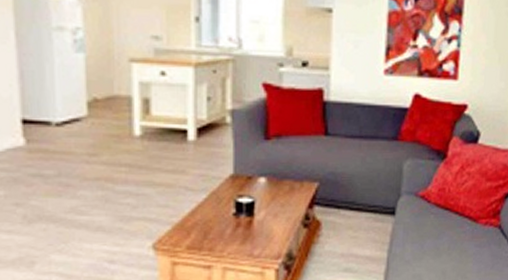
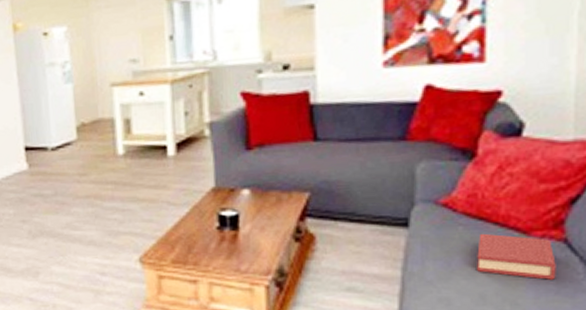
hardback book: none [441,221,493,258] -> present [477,233,556,280]

